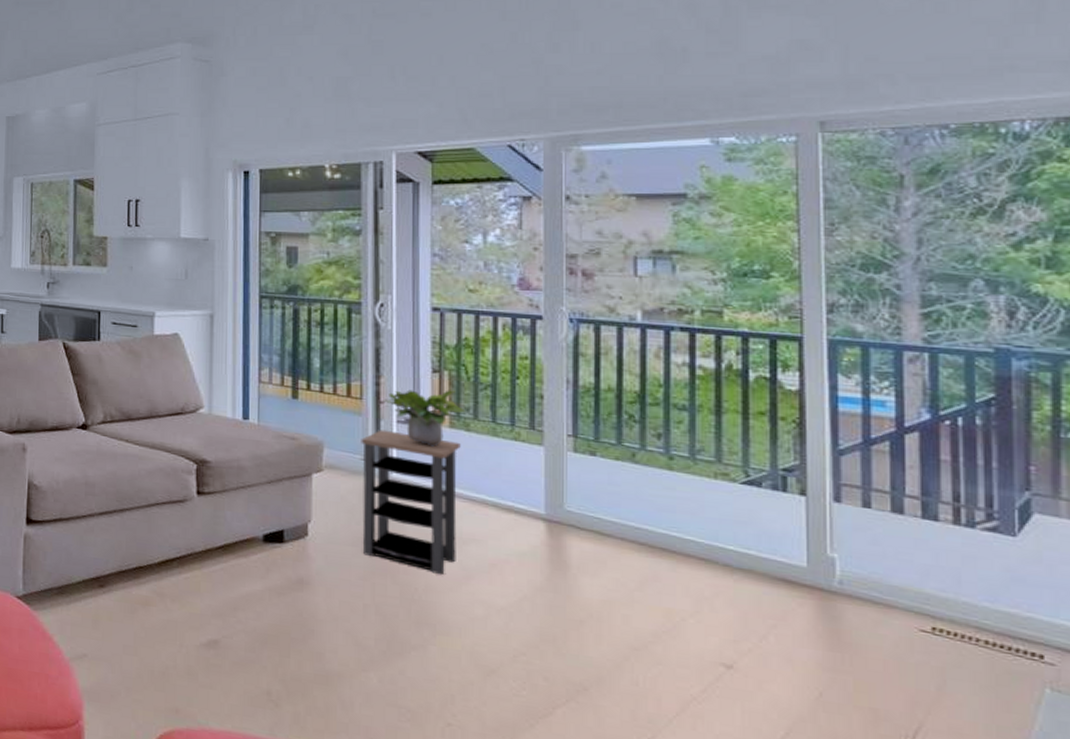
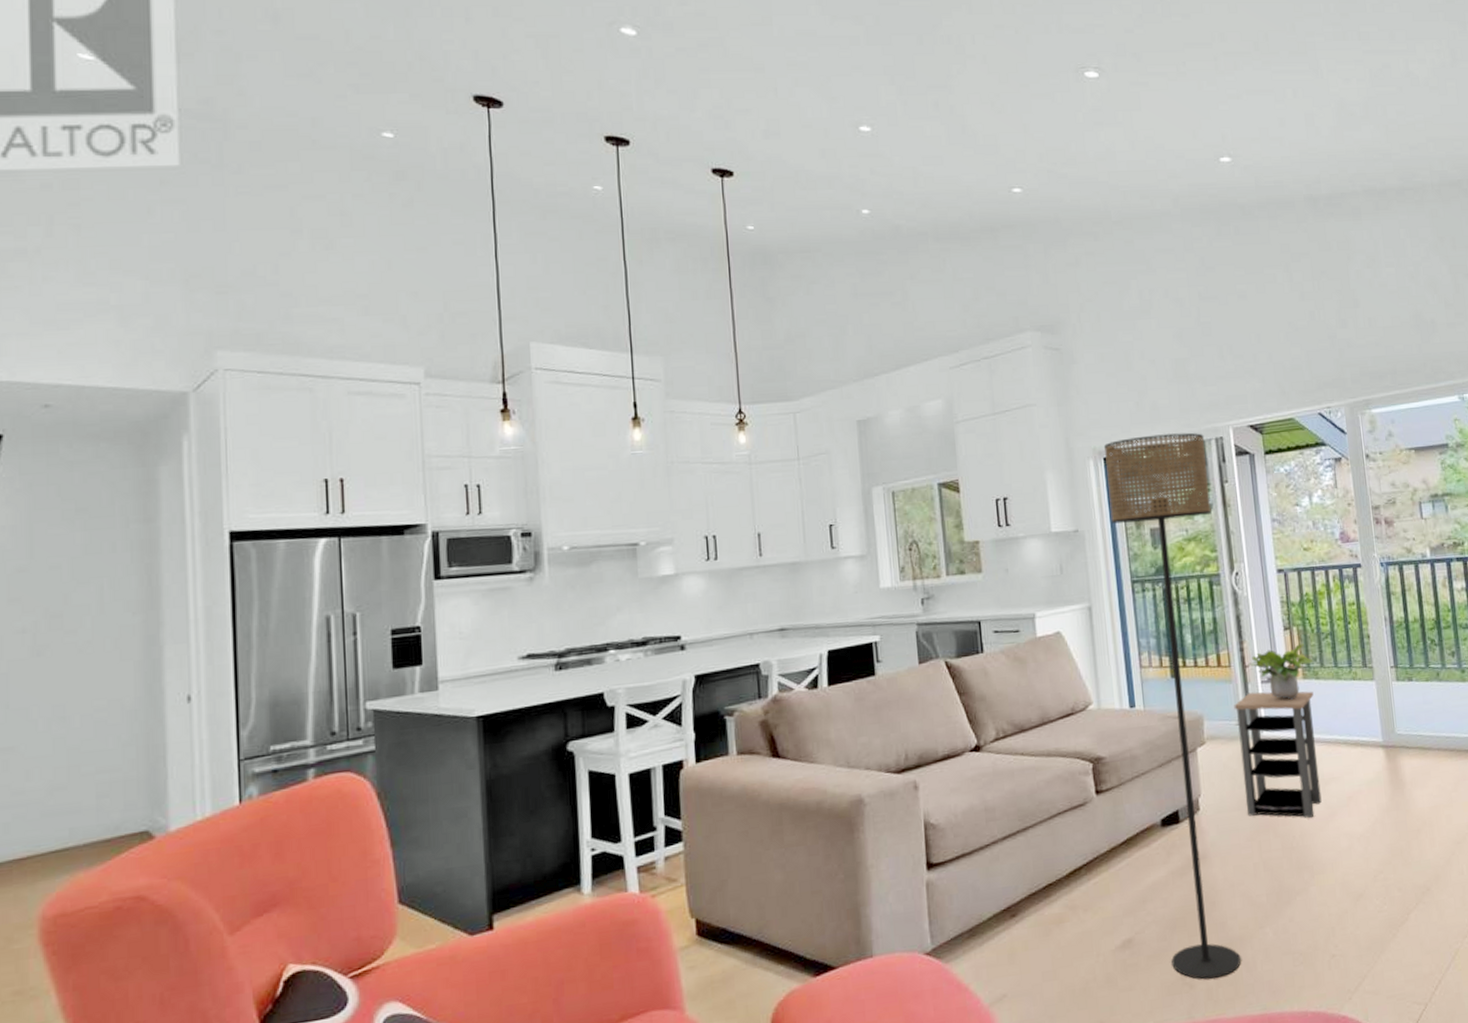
floor lamp: none [245,153,361,707] -> present [1103,432,1242,979]

